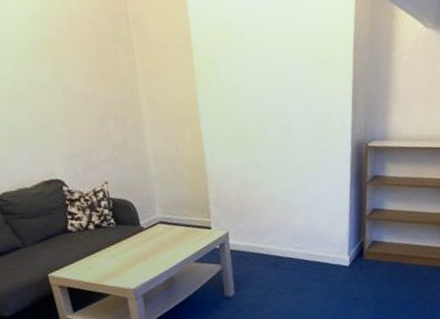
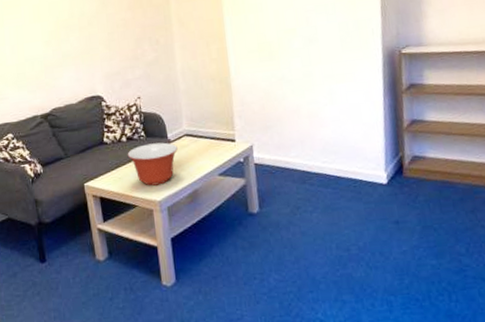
mixing bowl: none [96,230,152,275] -> present [127,142,178,186]

